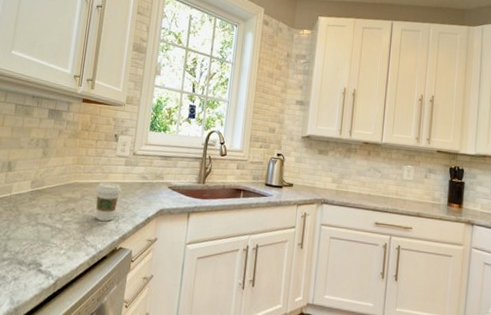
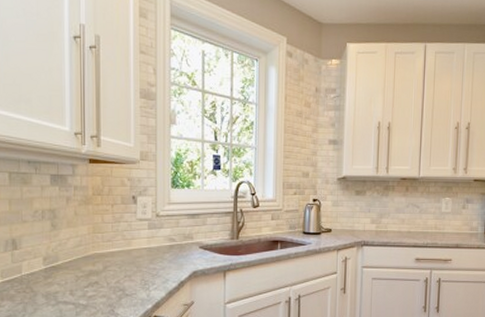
coffee cup: present [95,182,122,222] -> none [118,249,148,291]

